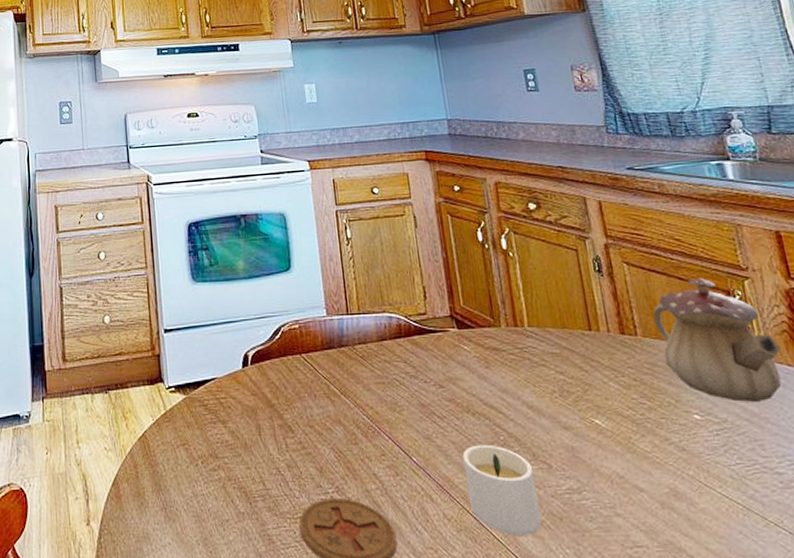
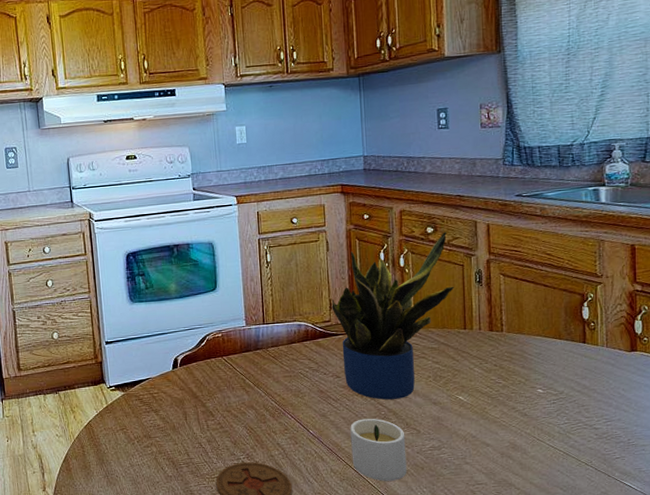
potted plant: none [426,208,571,420] -> present [331,231,455,400]
teapot: present [653,277,782,402] -> none [519,284,617,378]

